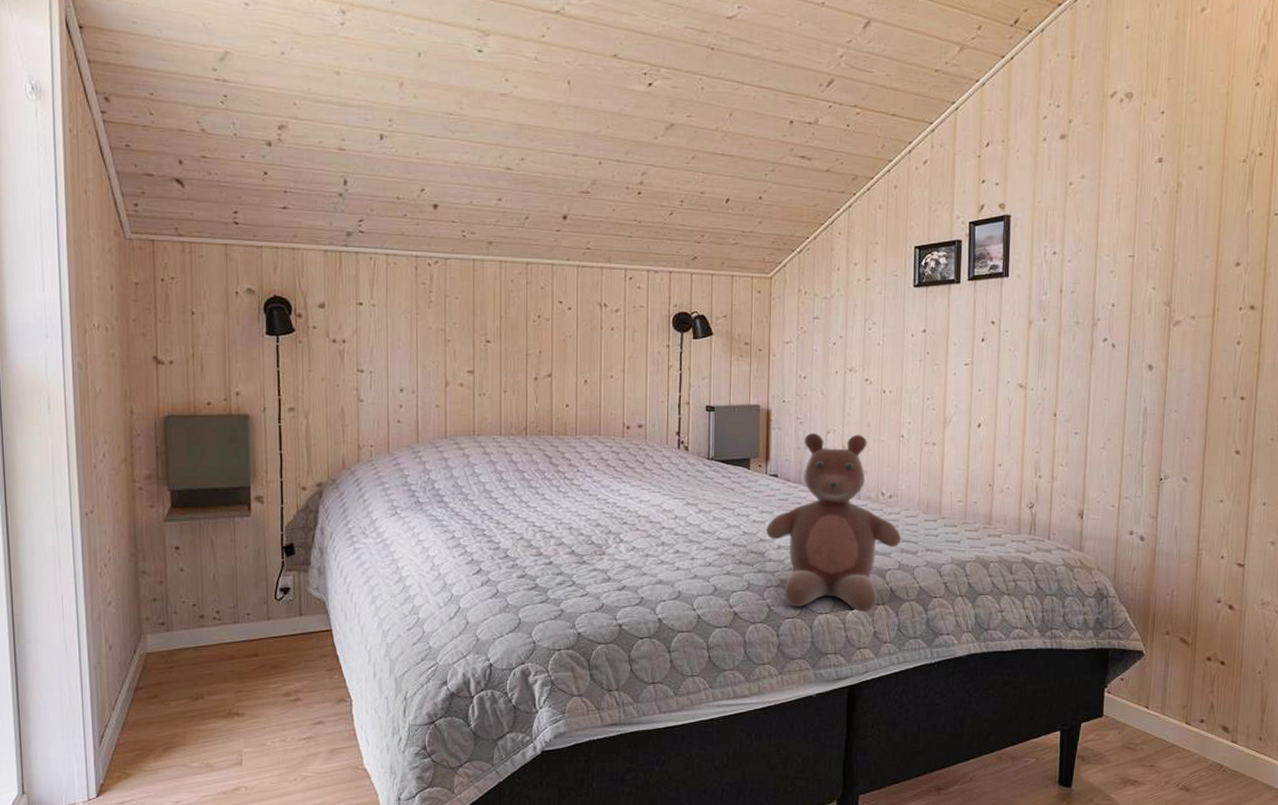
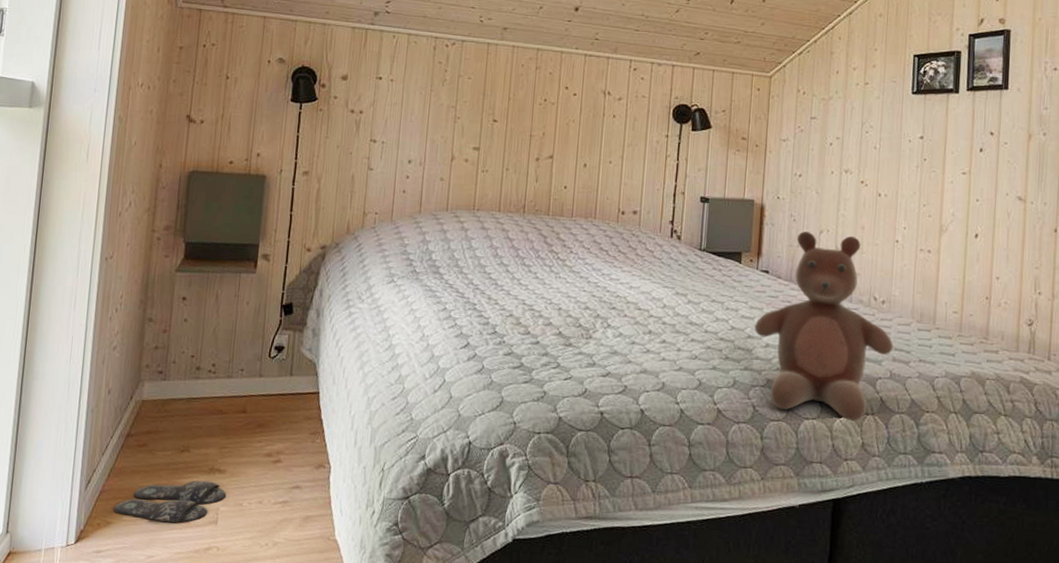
slippers: none [132,725,247,769] -> present [114,480,226,524]

